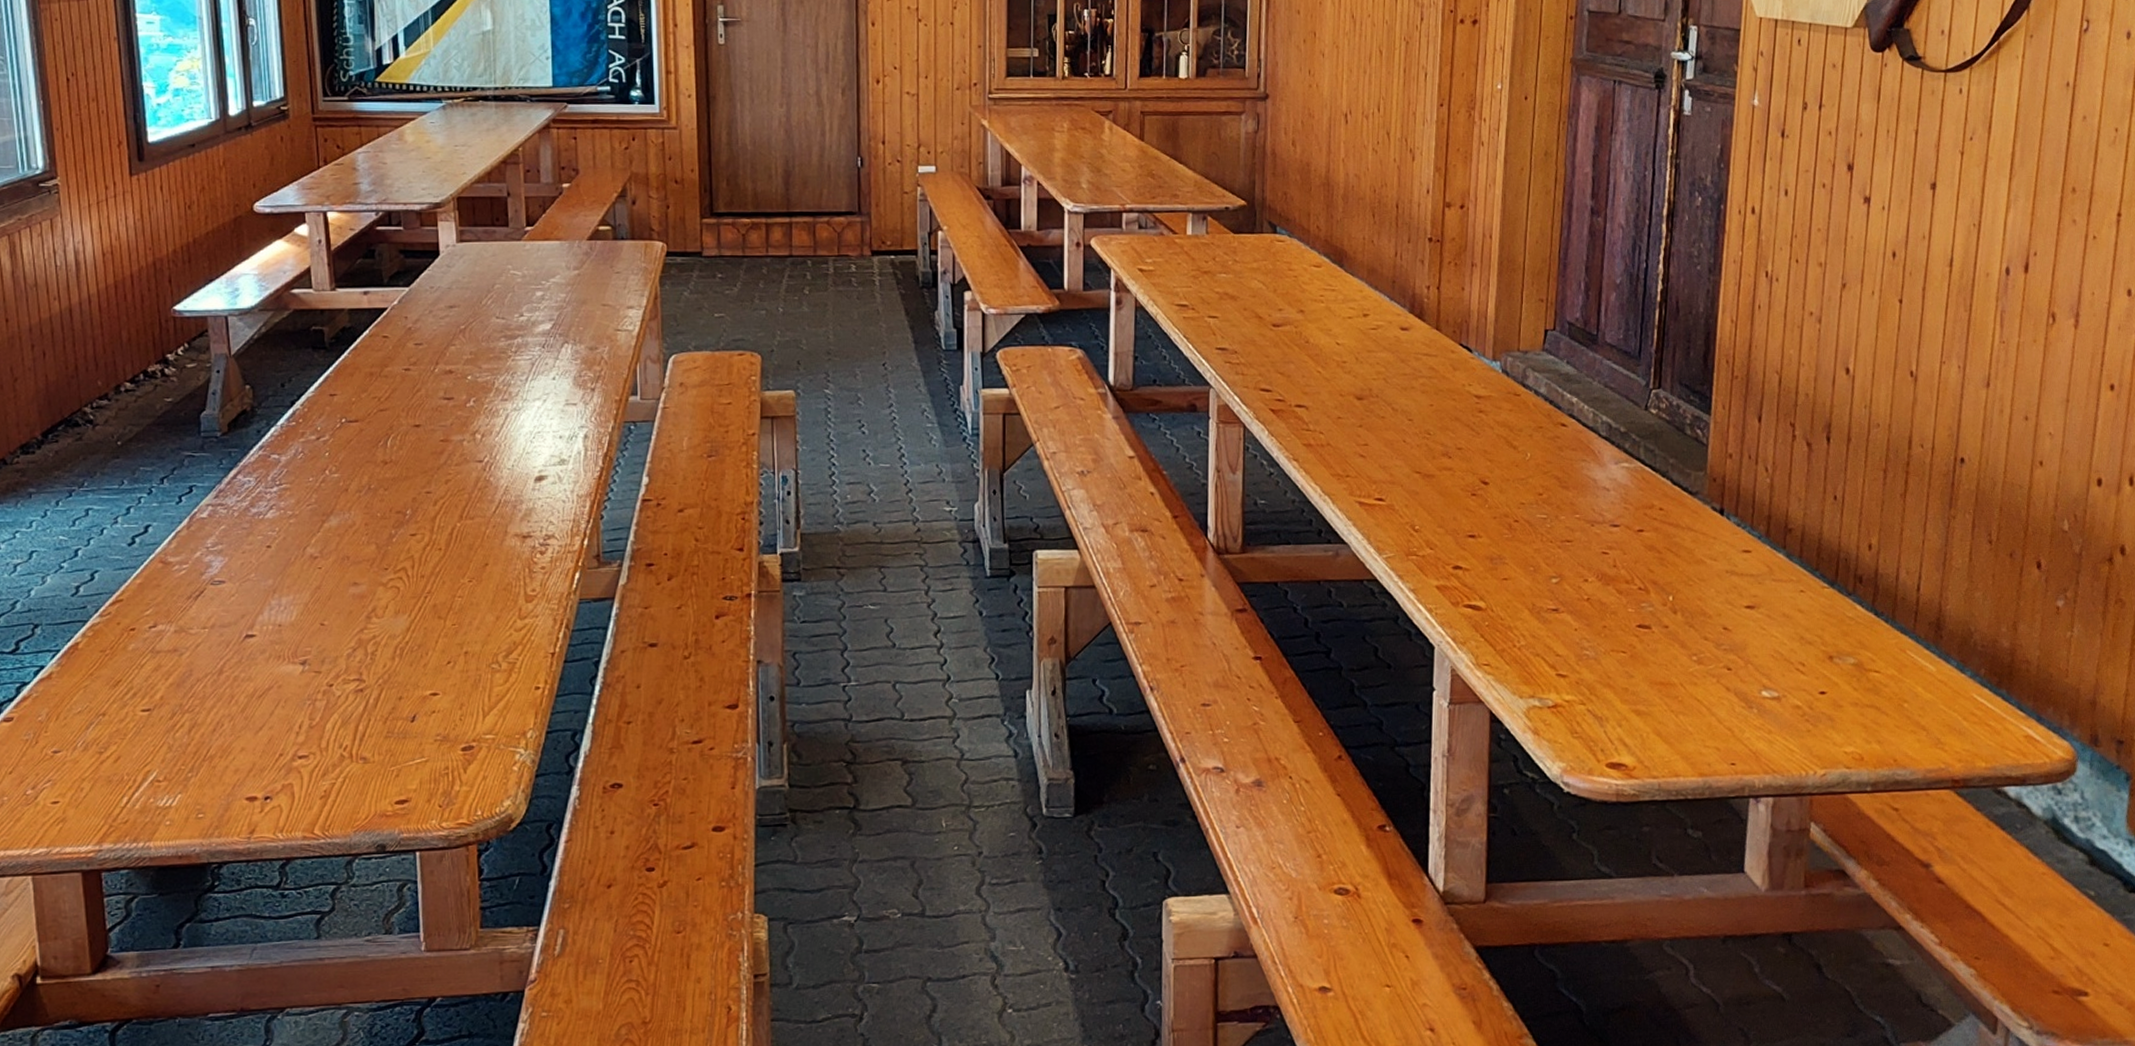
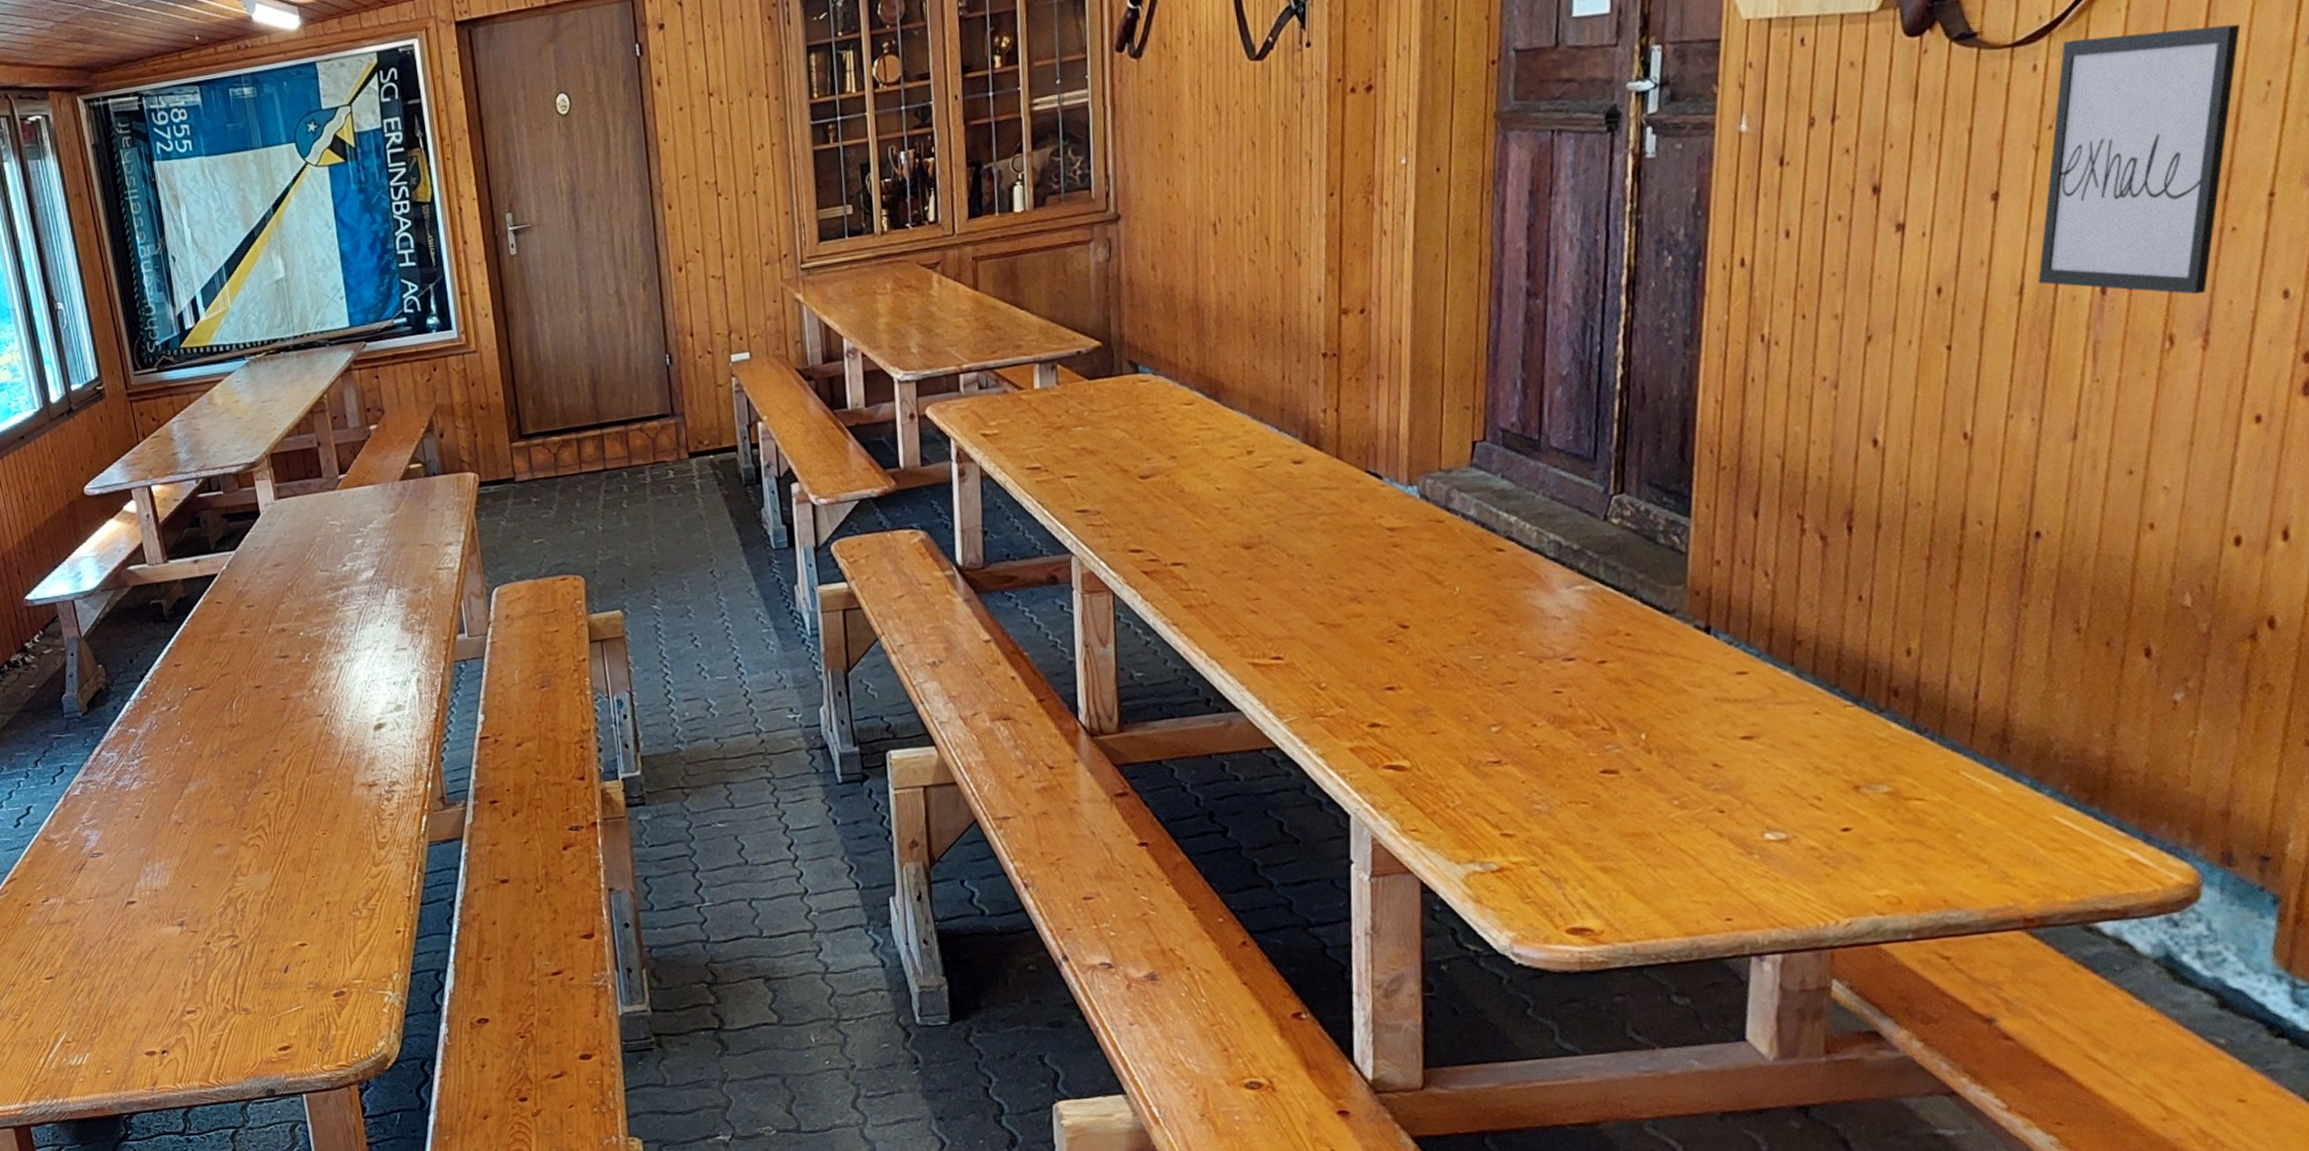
wall art: none [1963,74,2098,284] -> present [2038,24,2241,295]

